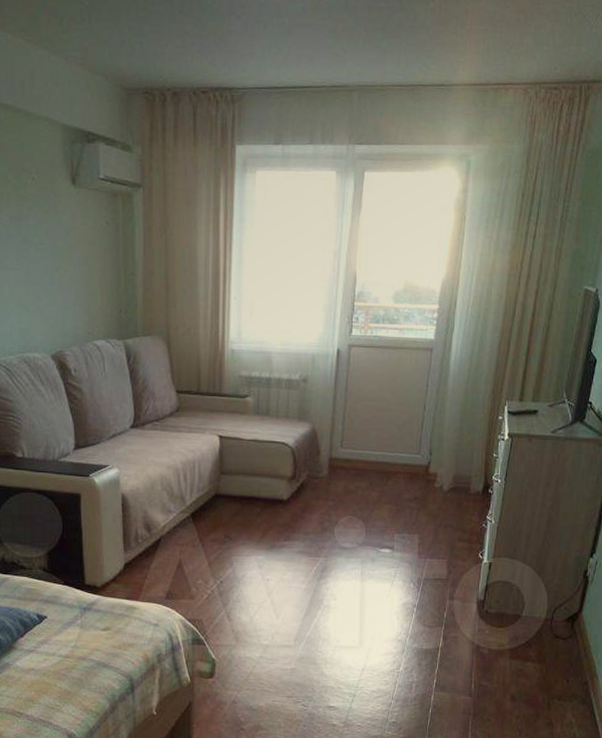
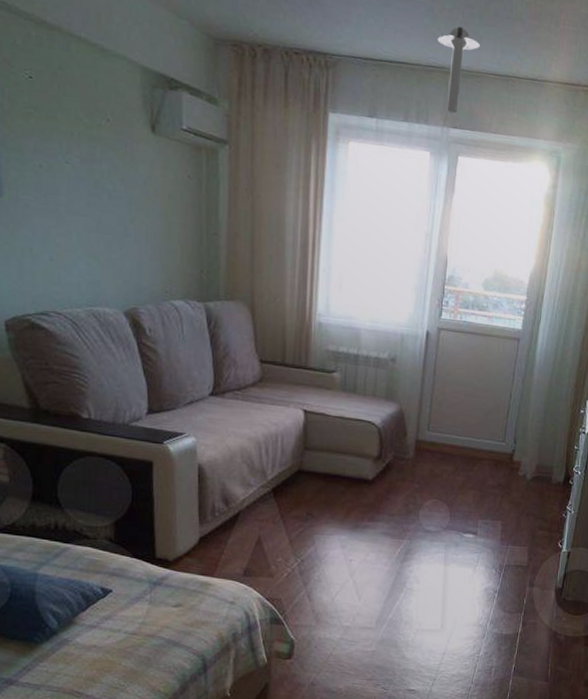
ceiling light: none [340,42,384,131] -> present [437,26,480,114]

